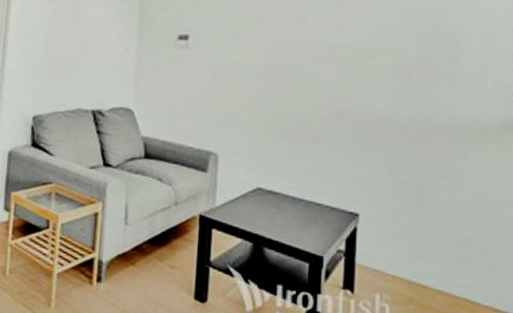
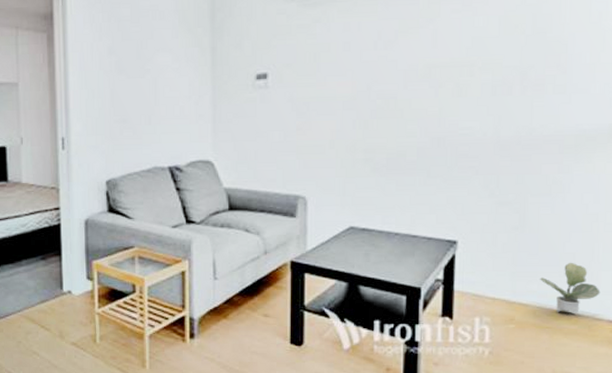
potted plant: none [437,248,498,302] -> present [539,262,601,313]

